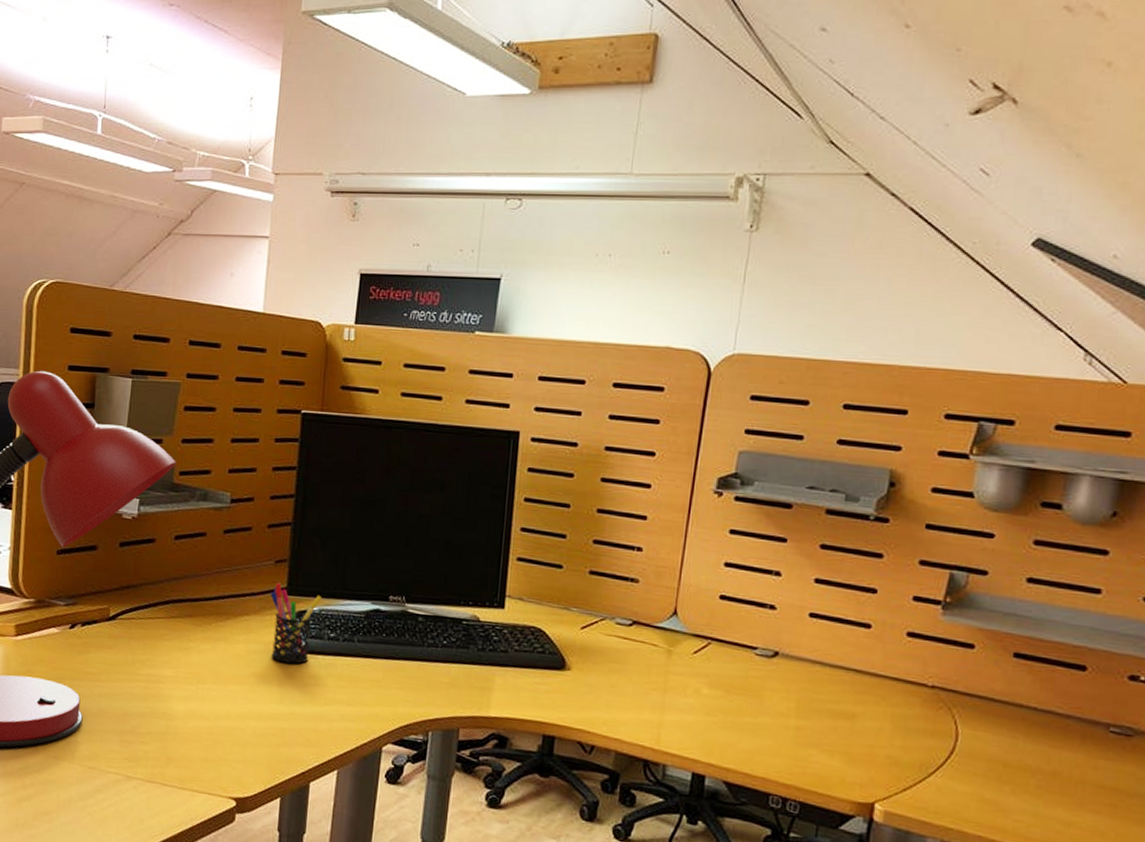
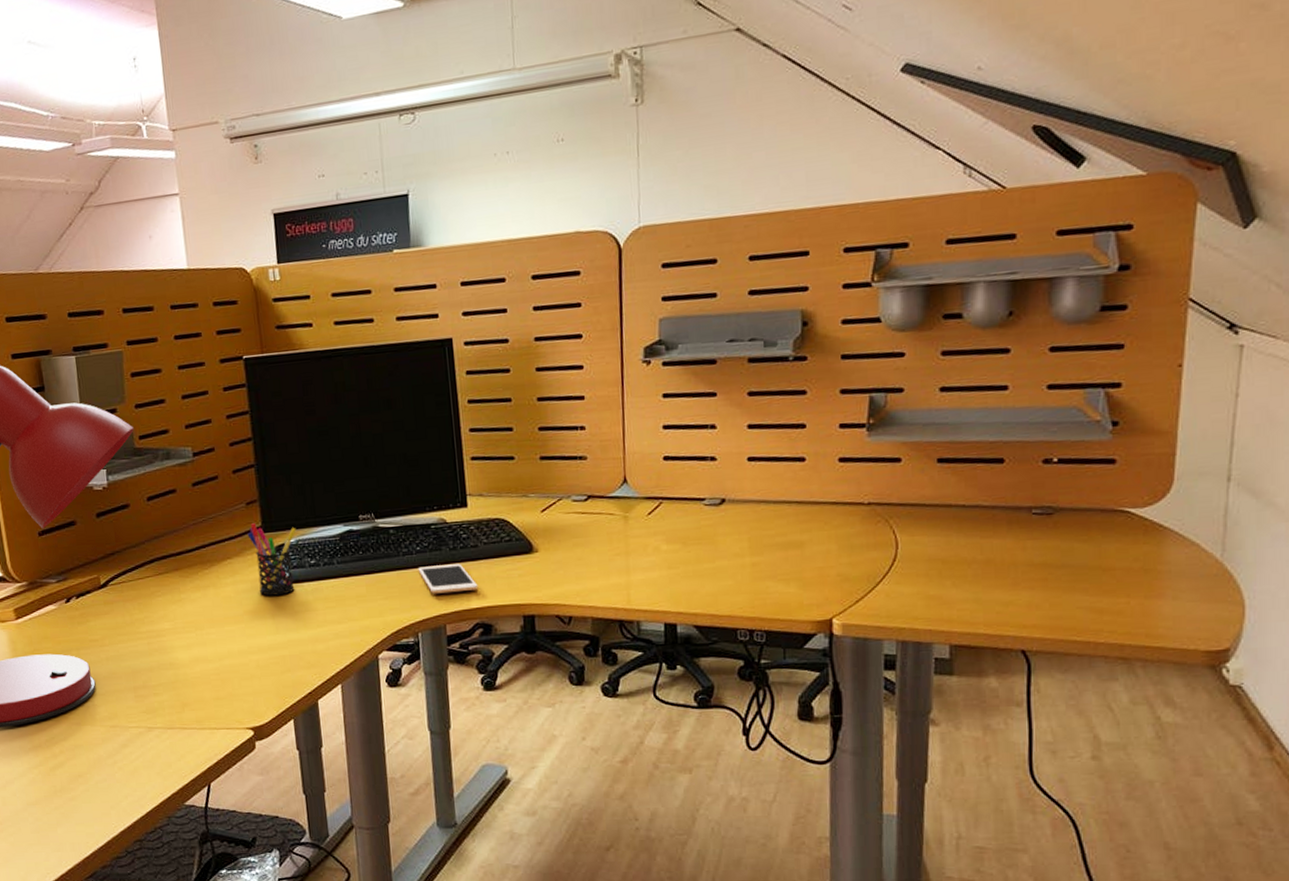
cell phone: none [440,662,501,698] -> present [418,564,479,594]

